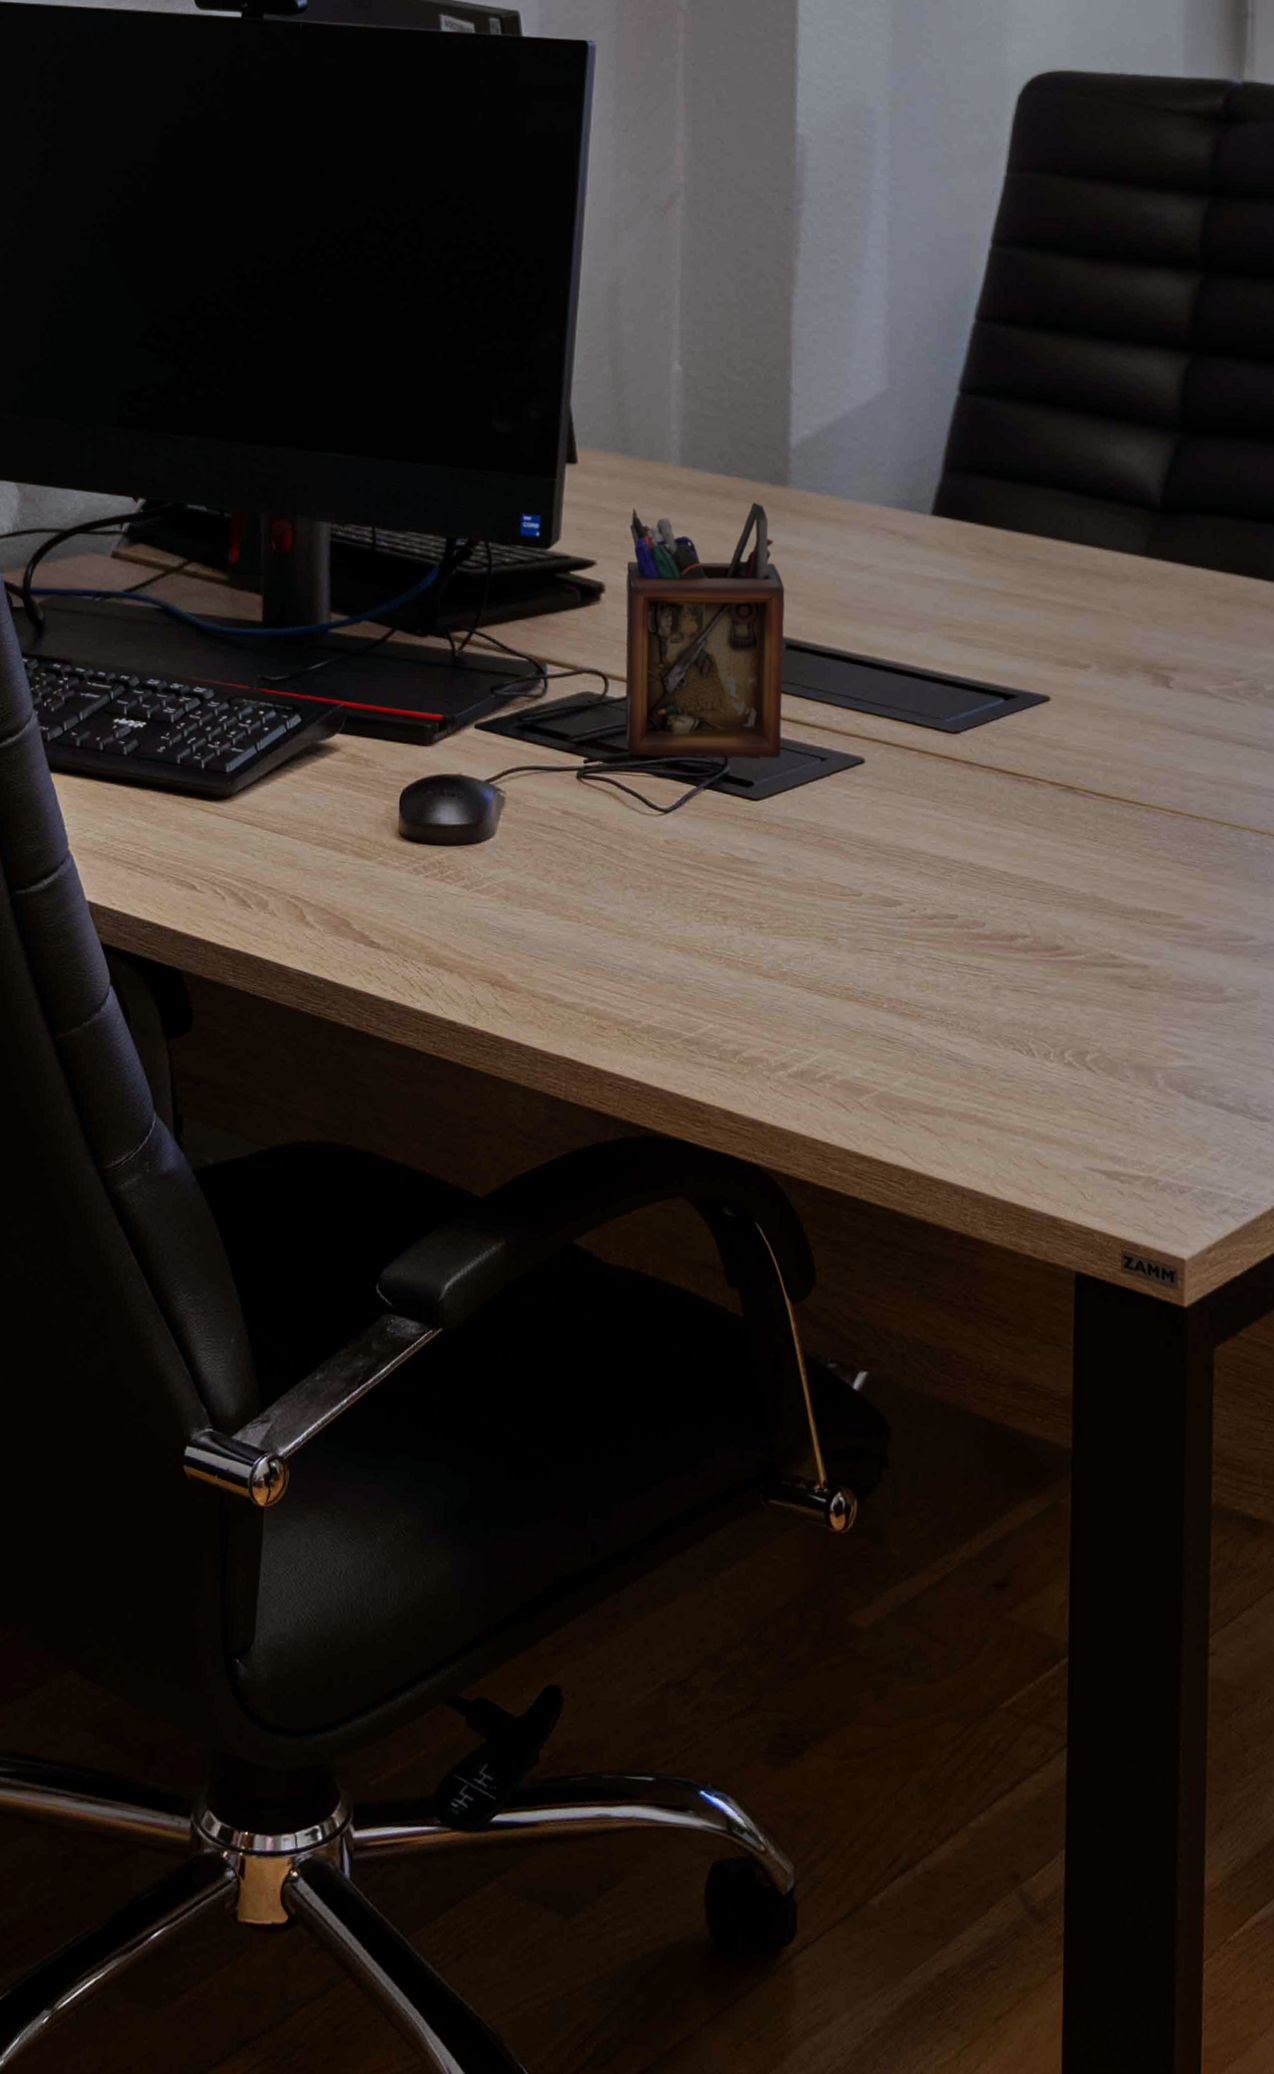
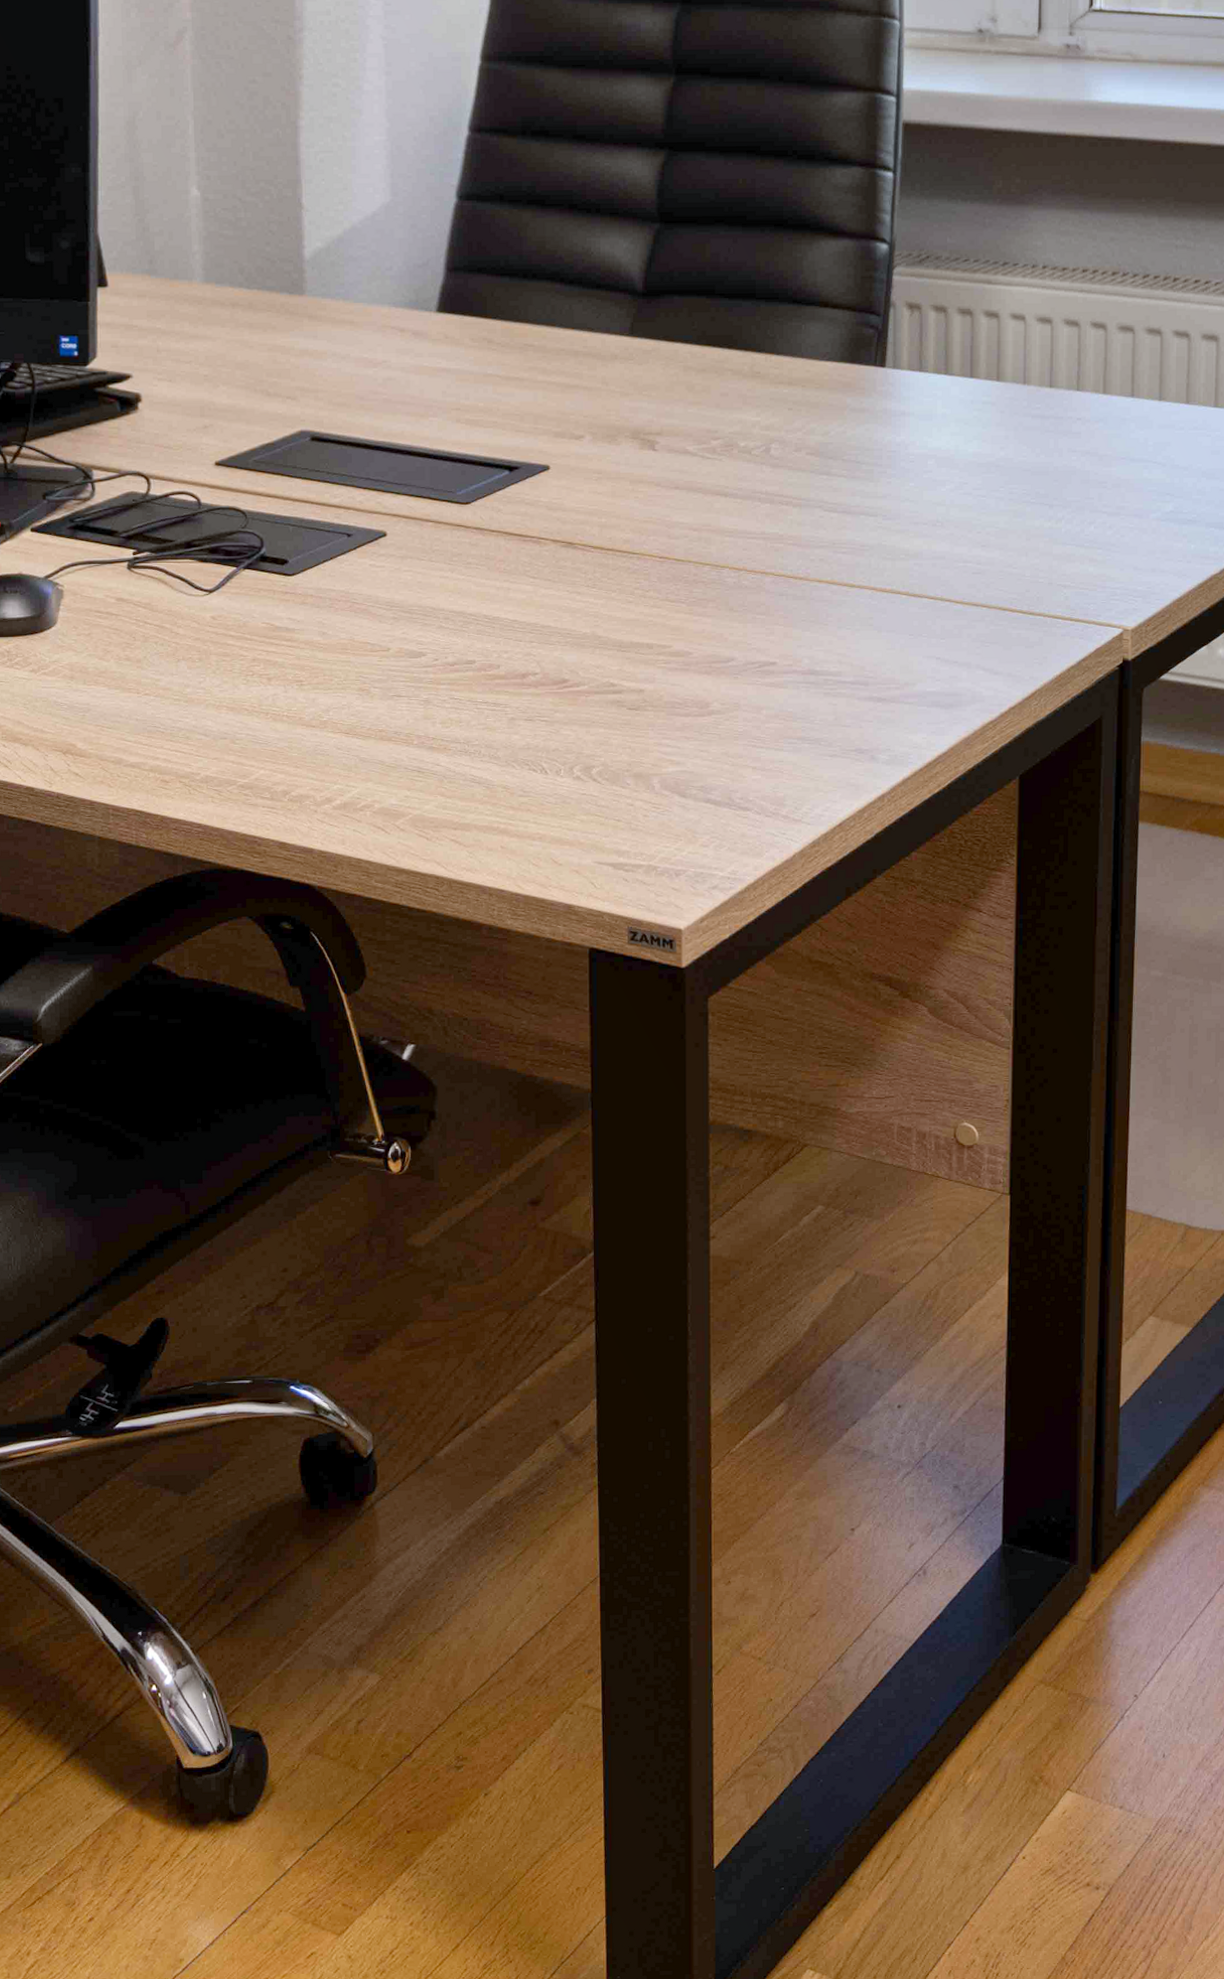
desk organizer: present [625,502,785,758] -> none [160,311,311,544]

